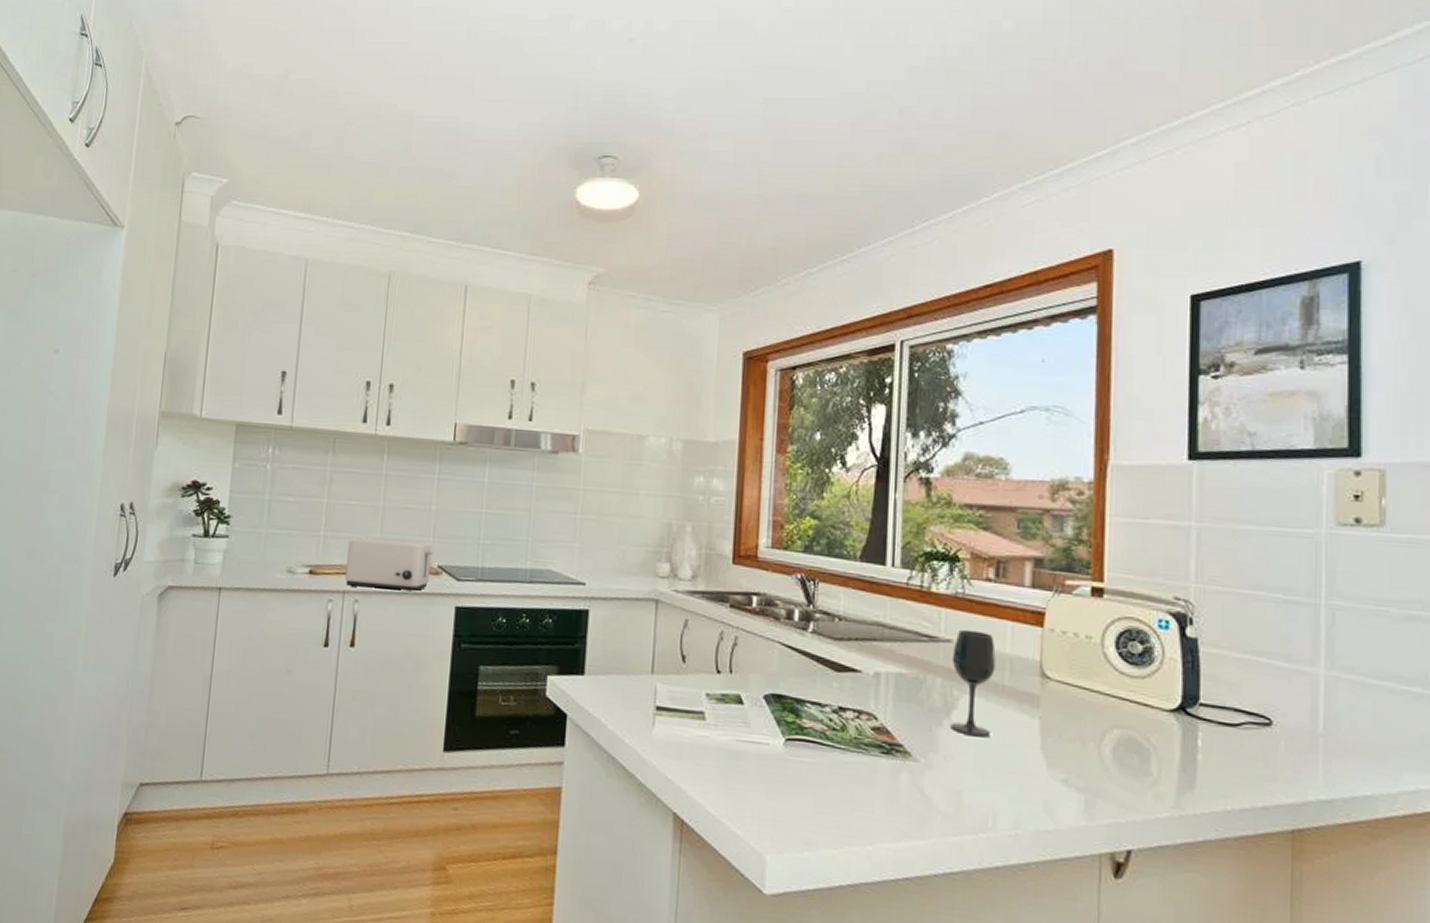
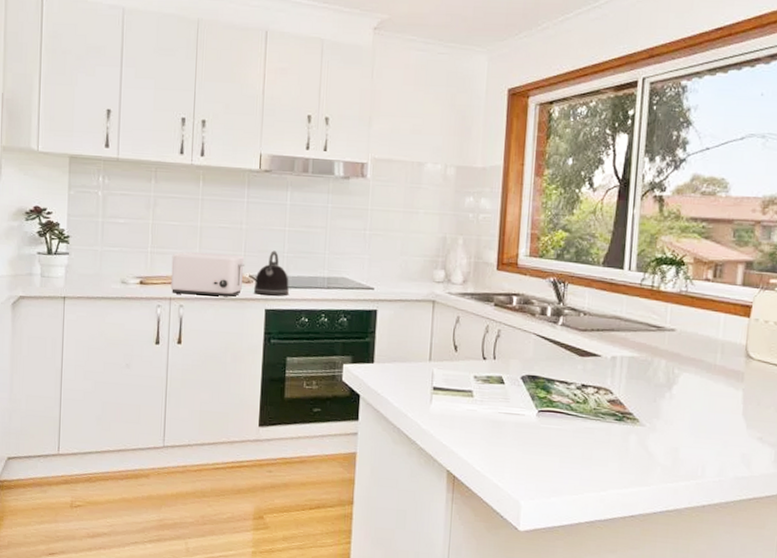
kettle: none [442,536,486,591] -> present [253,250,290,296]
wine glass: present [950,629,996,738] -> none [671,320,711,406]

